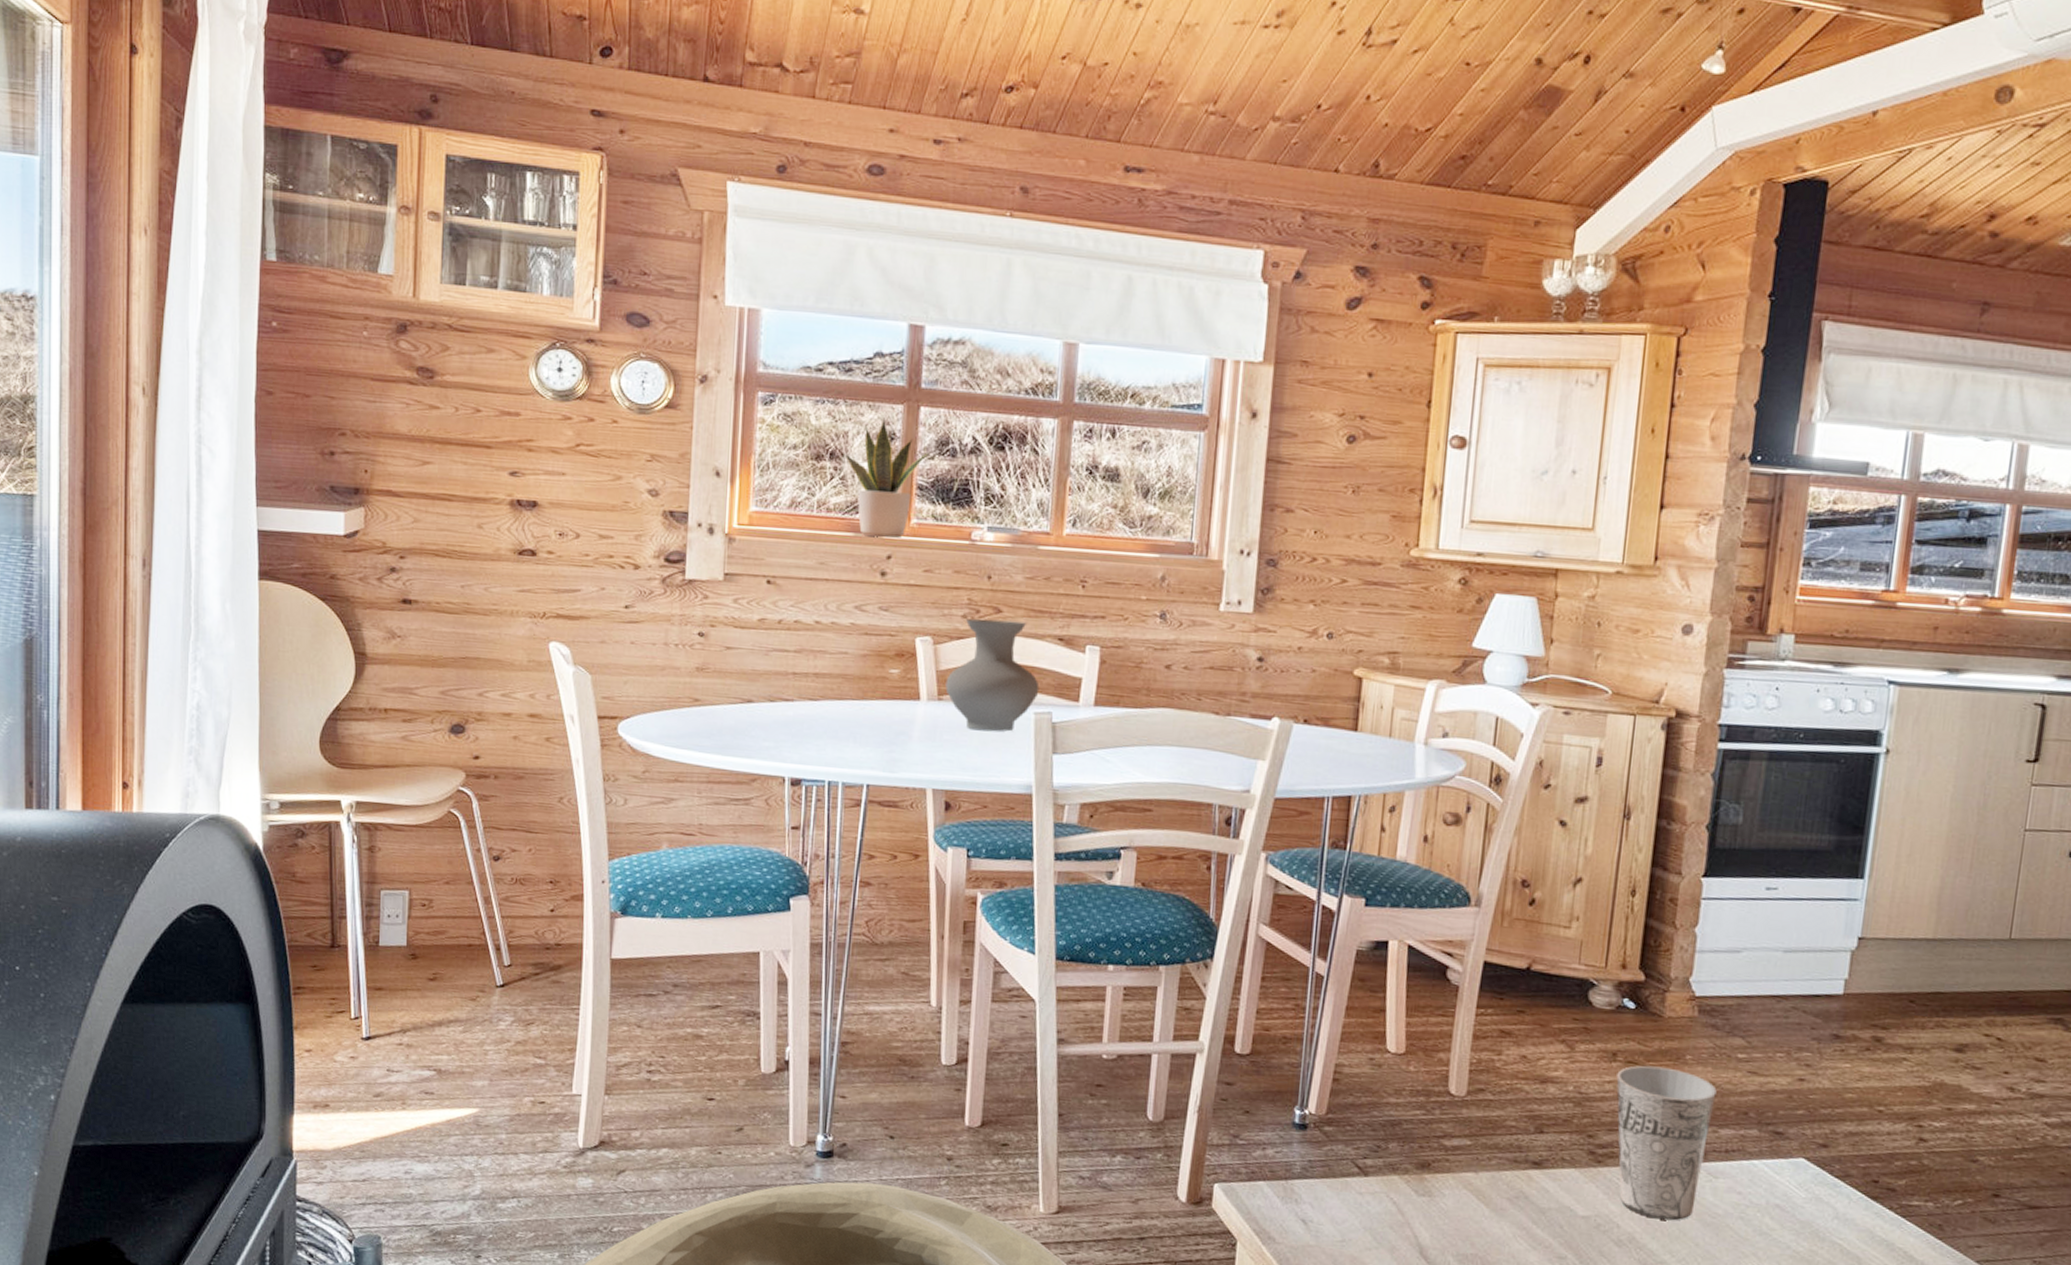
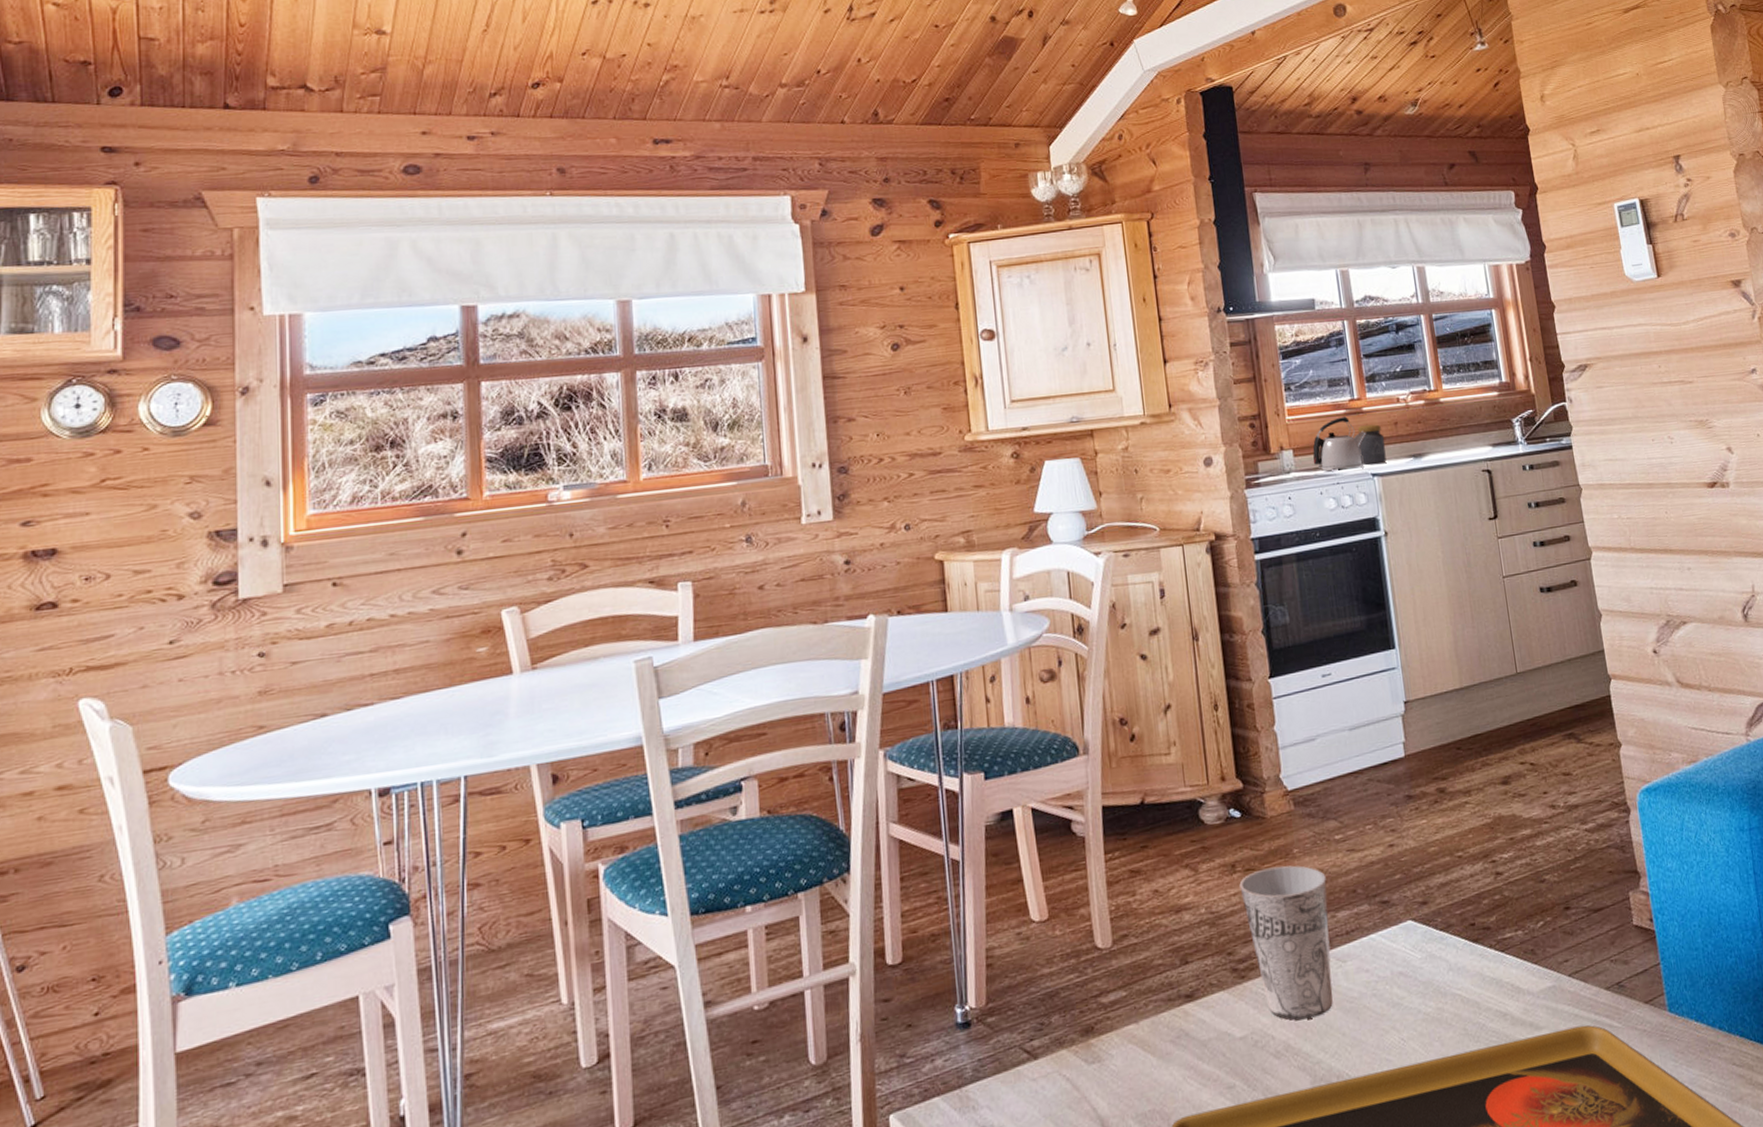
potted plant: present [844,418,932,538] -> none [406,398,498,517]
vase: present [945,618,1040,732] -> none [538,572,636,693]
kettle: none [1817,608,1895,672] -> present [1312,416,1366,472]
jar: none [1878,623,1917,672] -> present [1357,424,1387,465]

